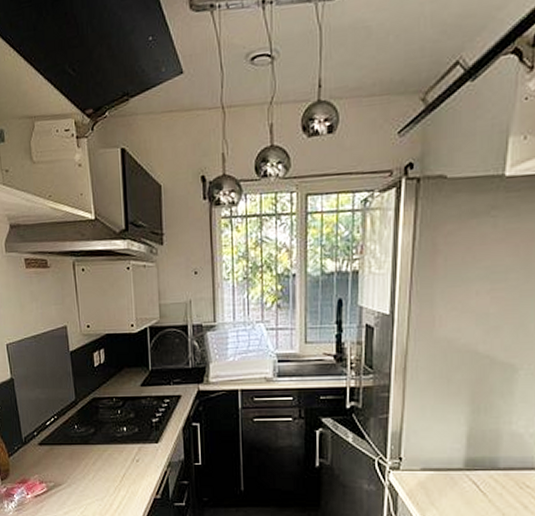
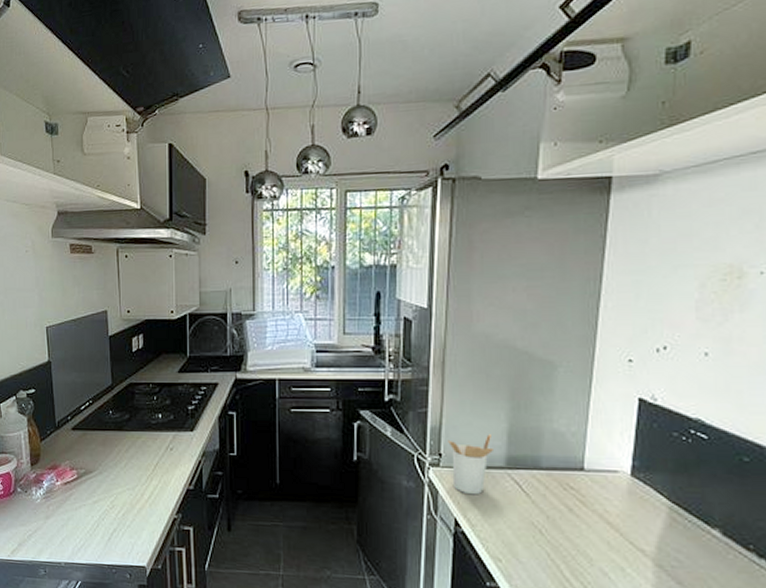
utensil holder: none [408,438,452,496] -> present [448,434,493,495]

